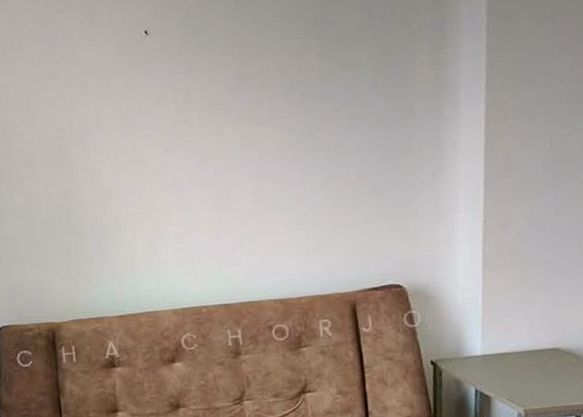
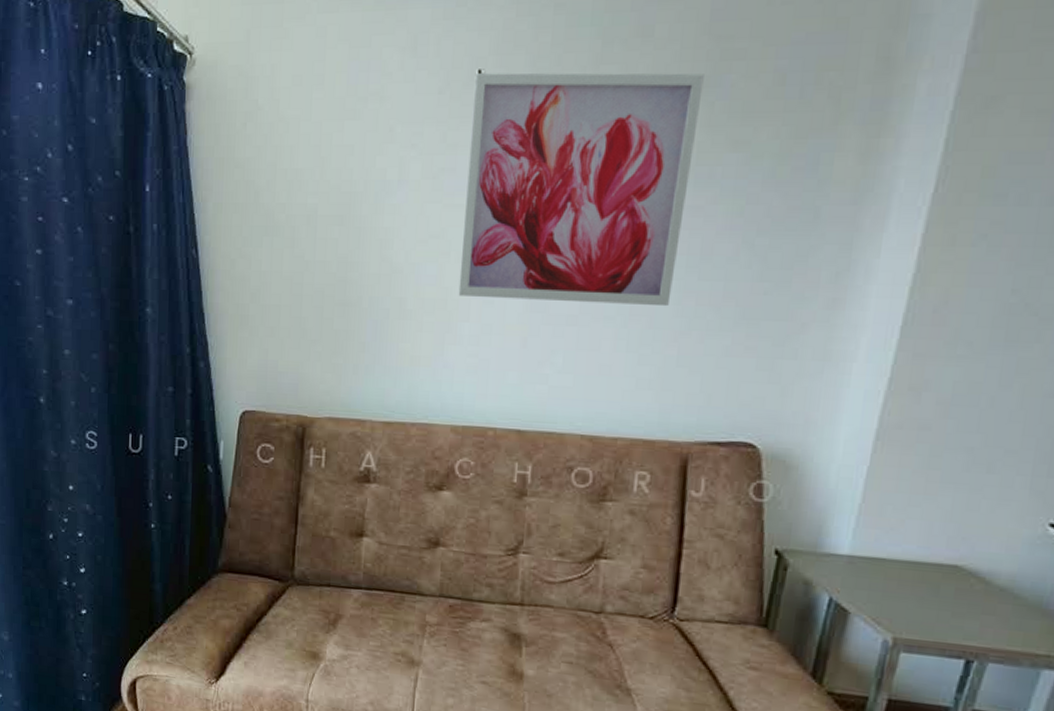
wall art: none [144,17,320,207] -> present [458,72,704,307]

